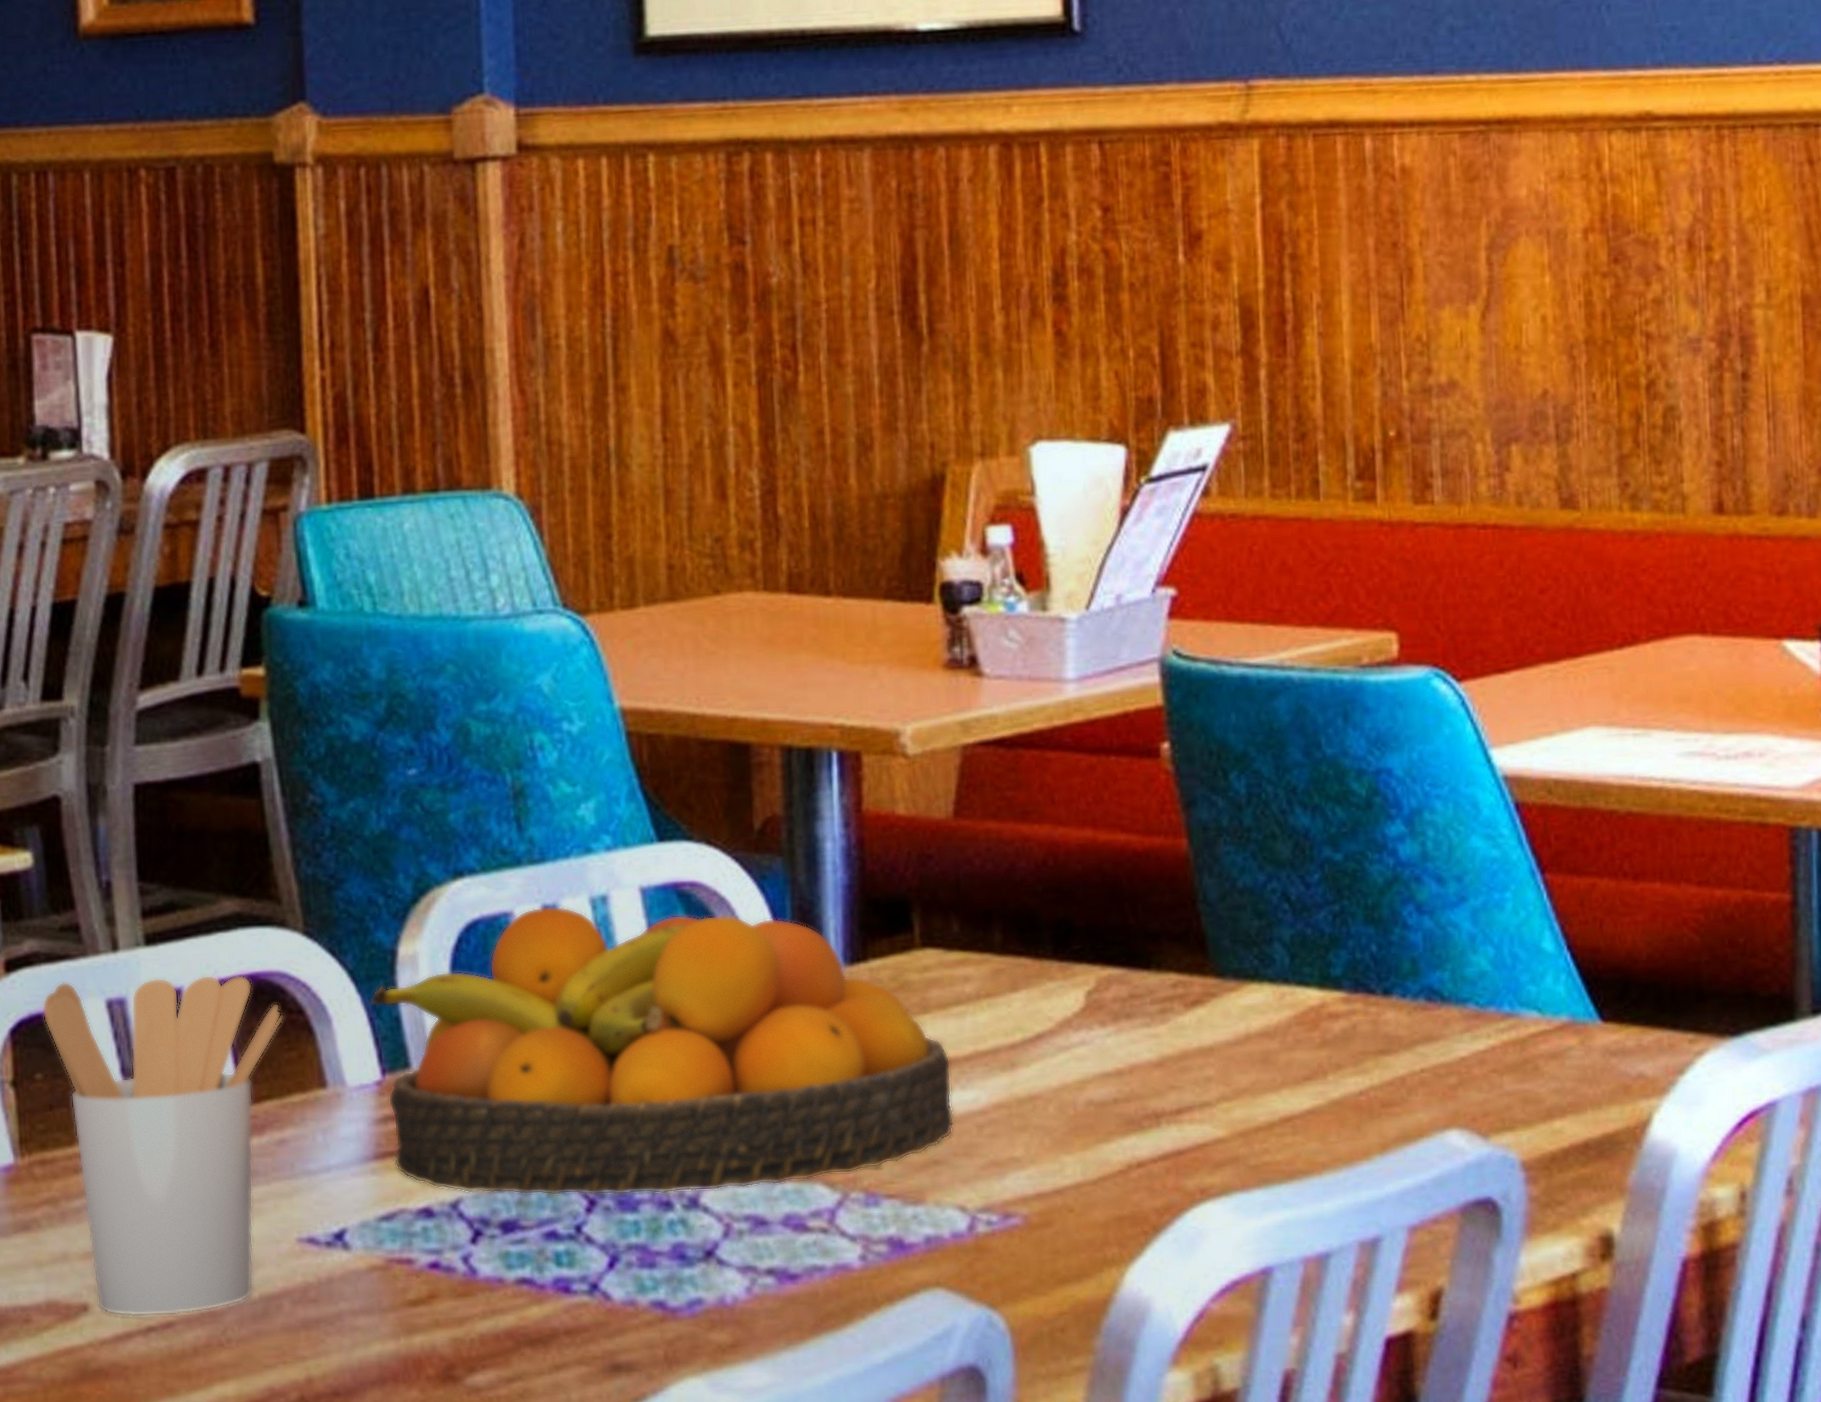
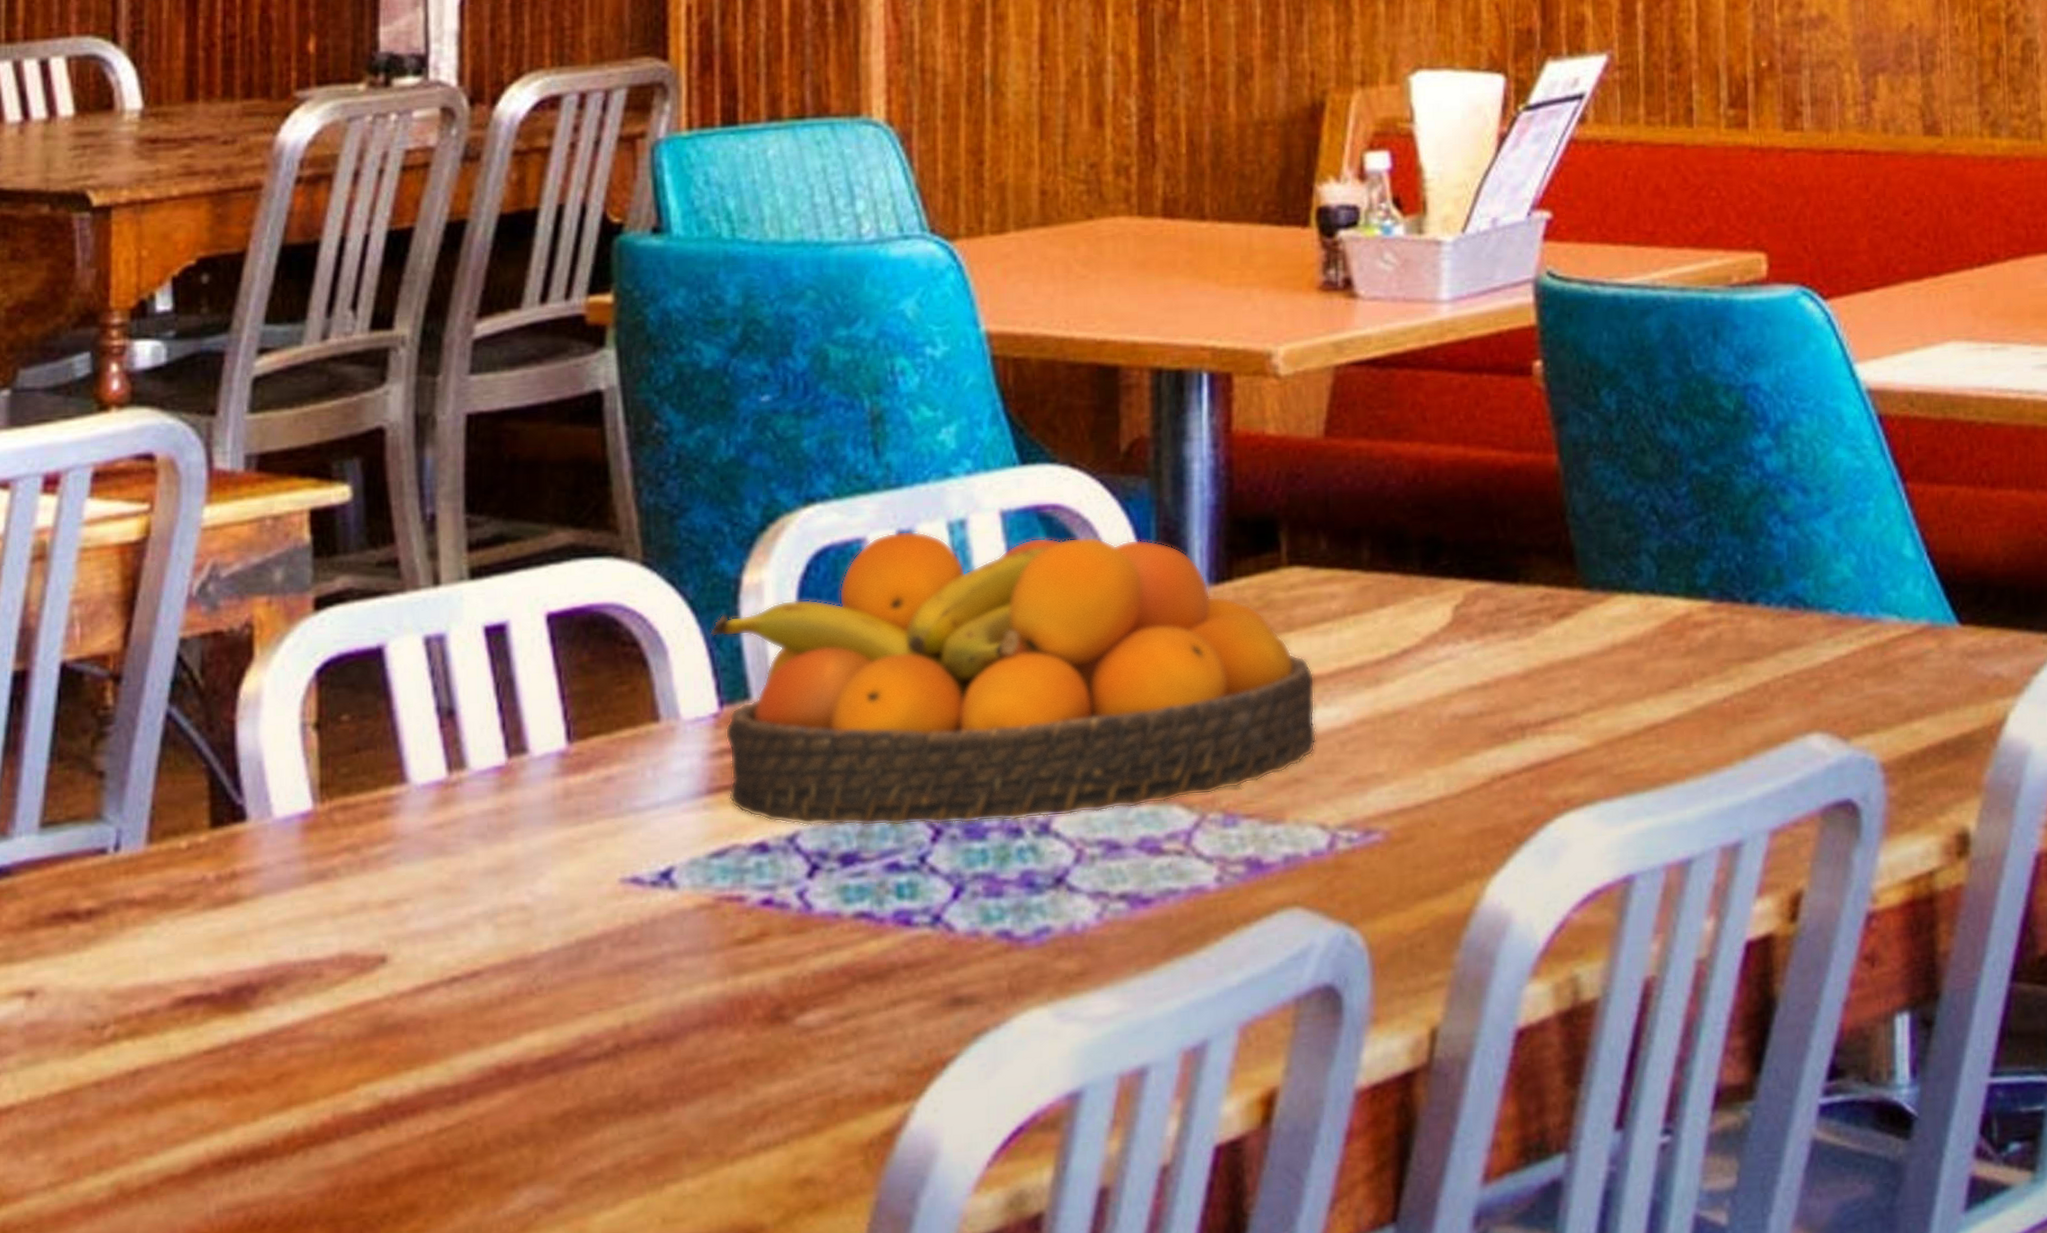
utensil holder: present [41,974,284,1317] -> none [352,607,617,967]

